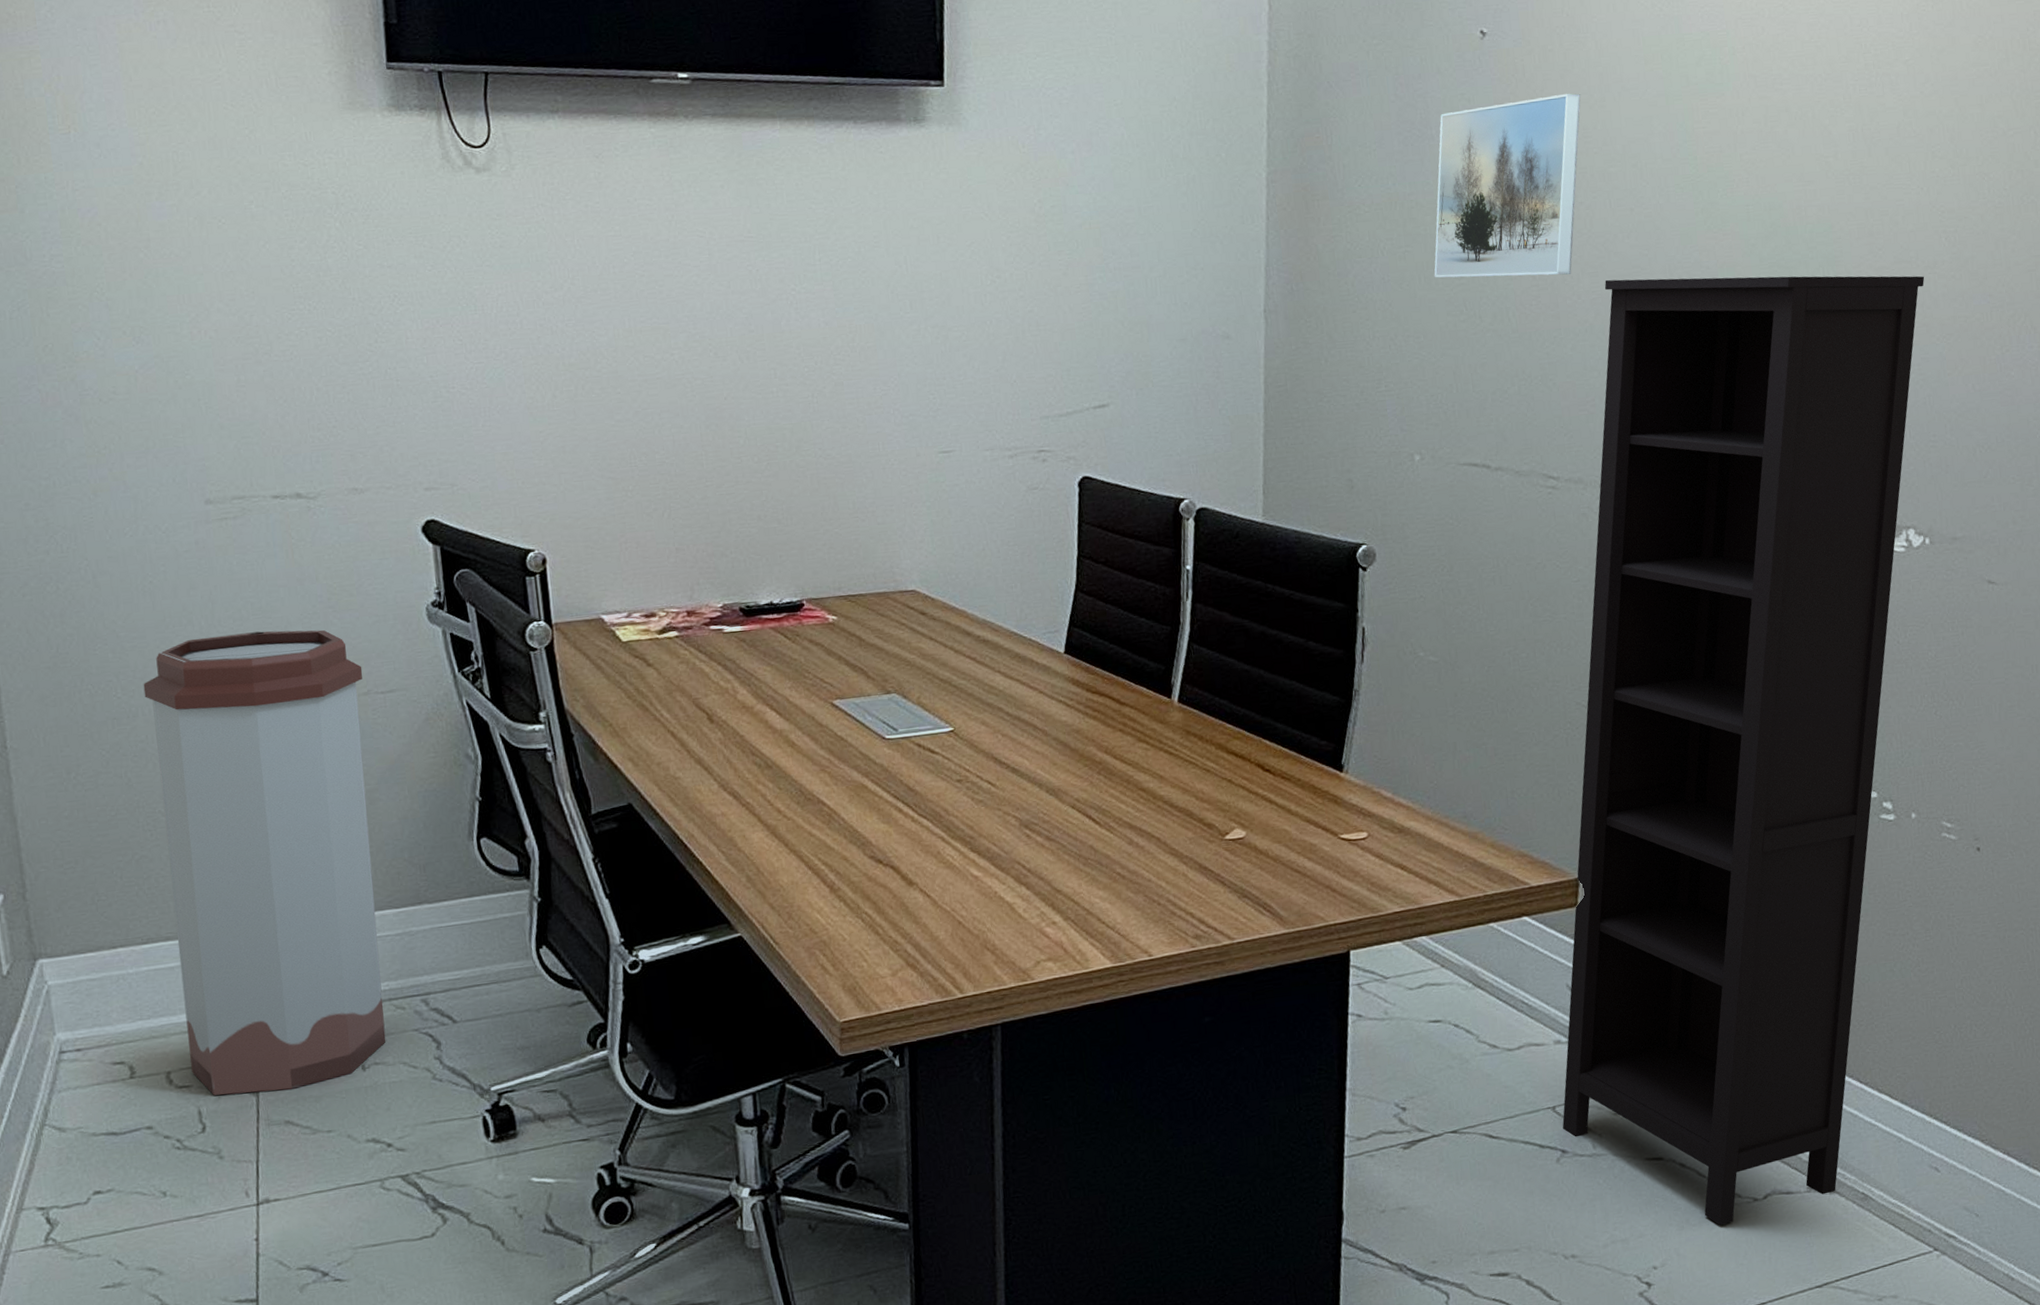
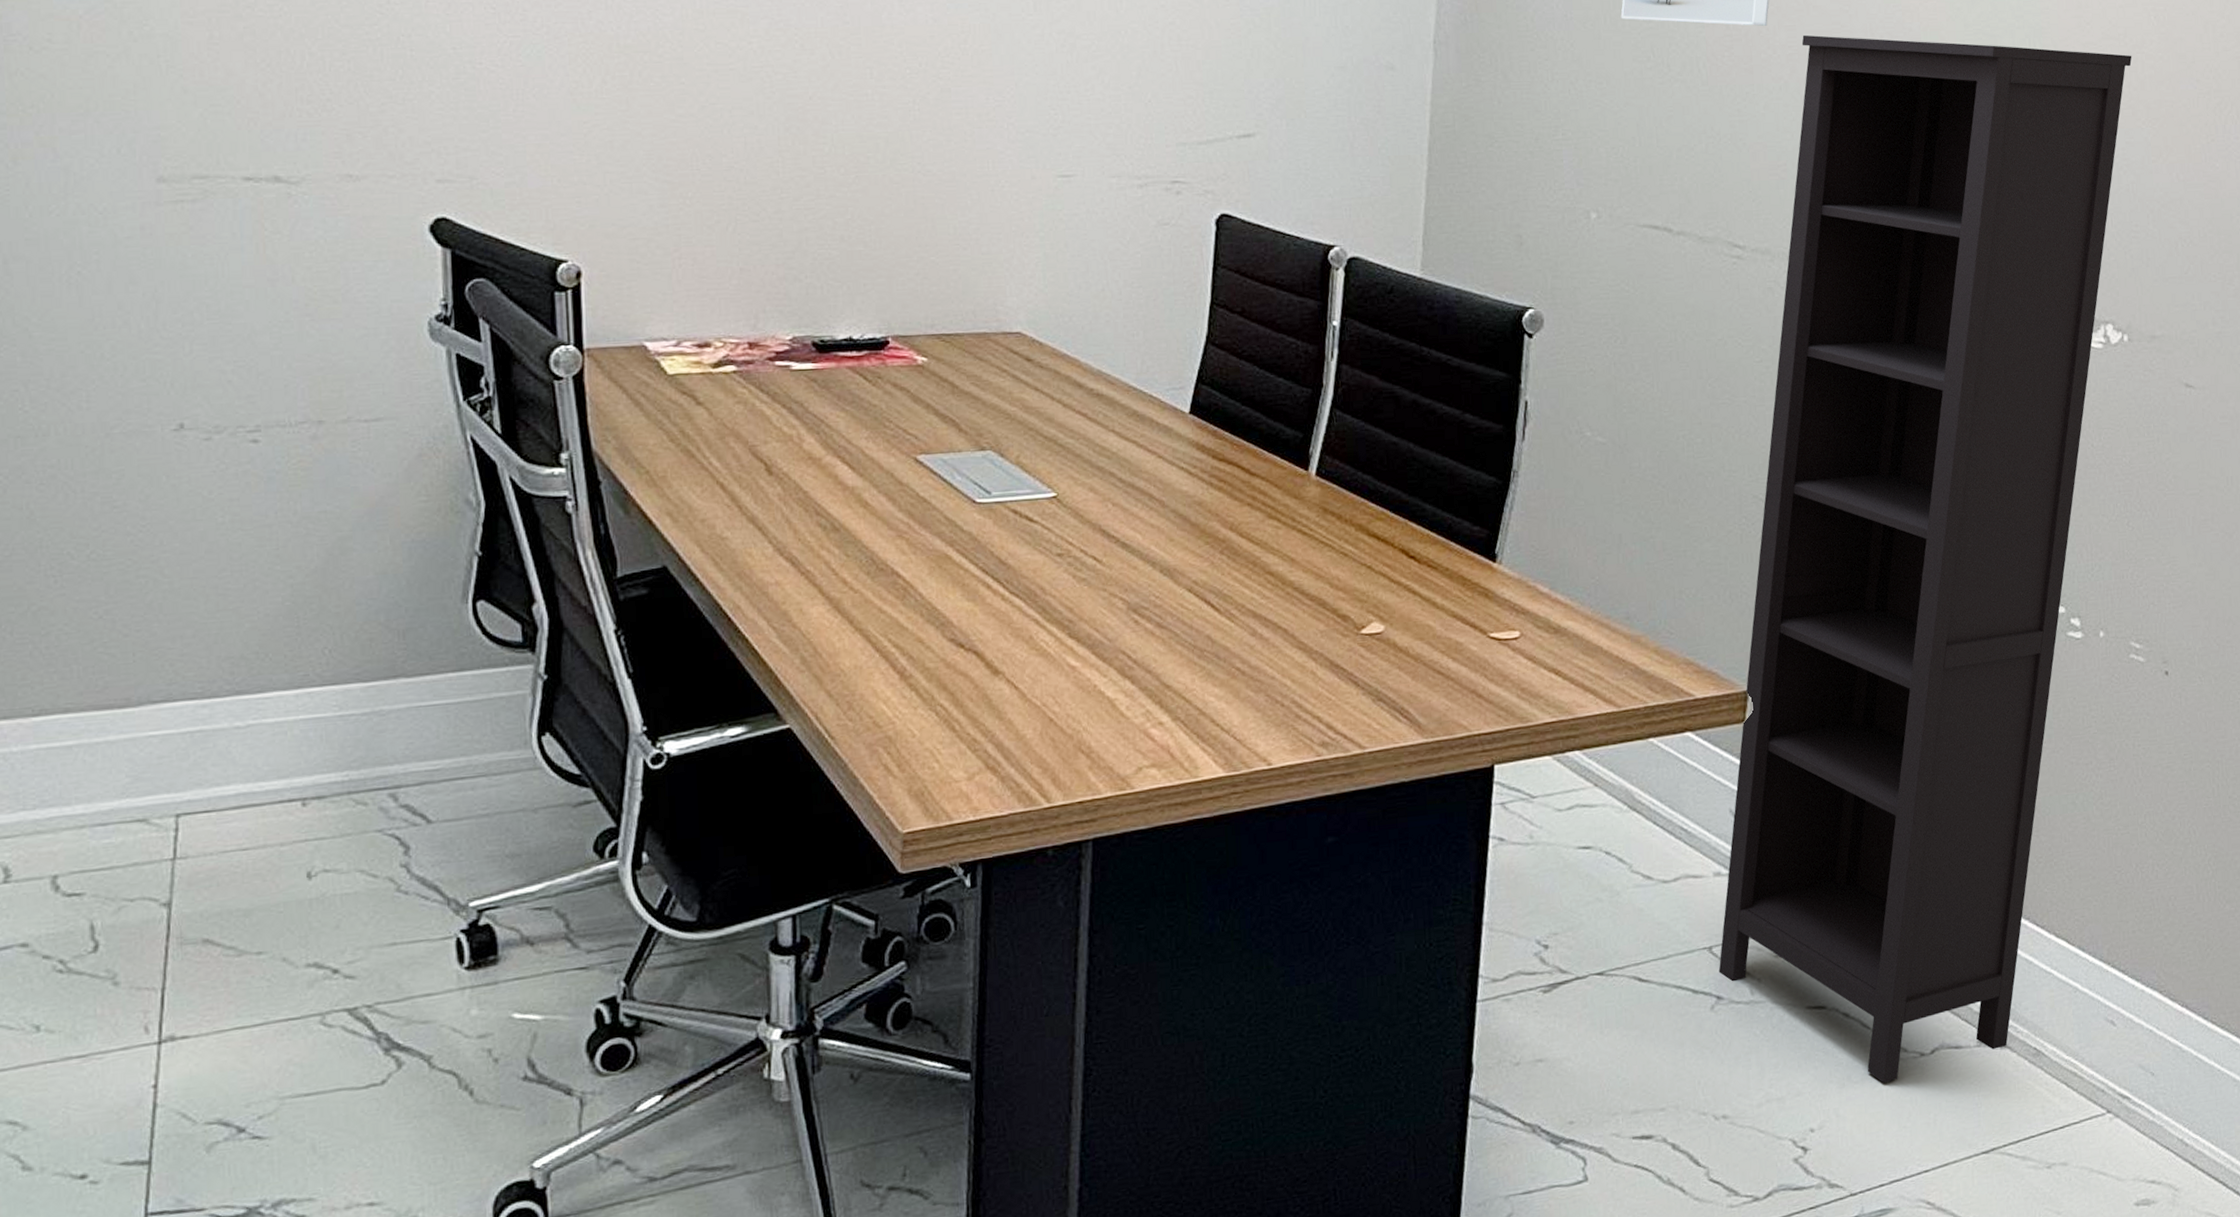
trash can: present [143,630,387,1095] -> none [59,339,343,906]

